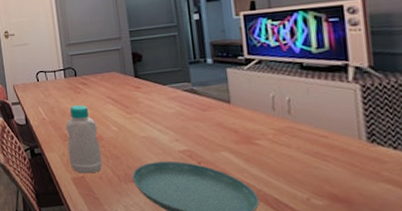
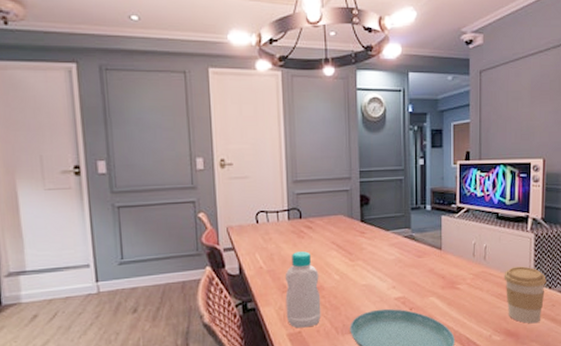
coffee cup: none [319,122,388,190] -> present [504,266,547,324]

